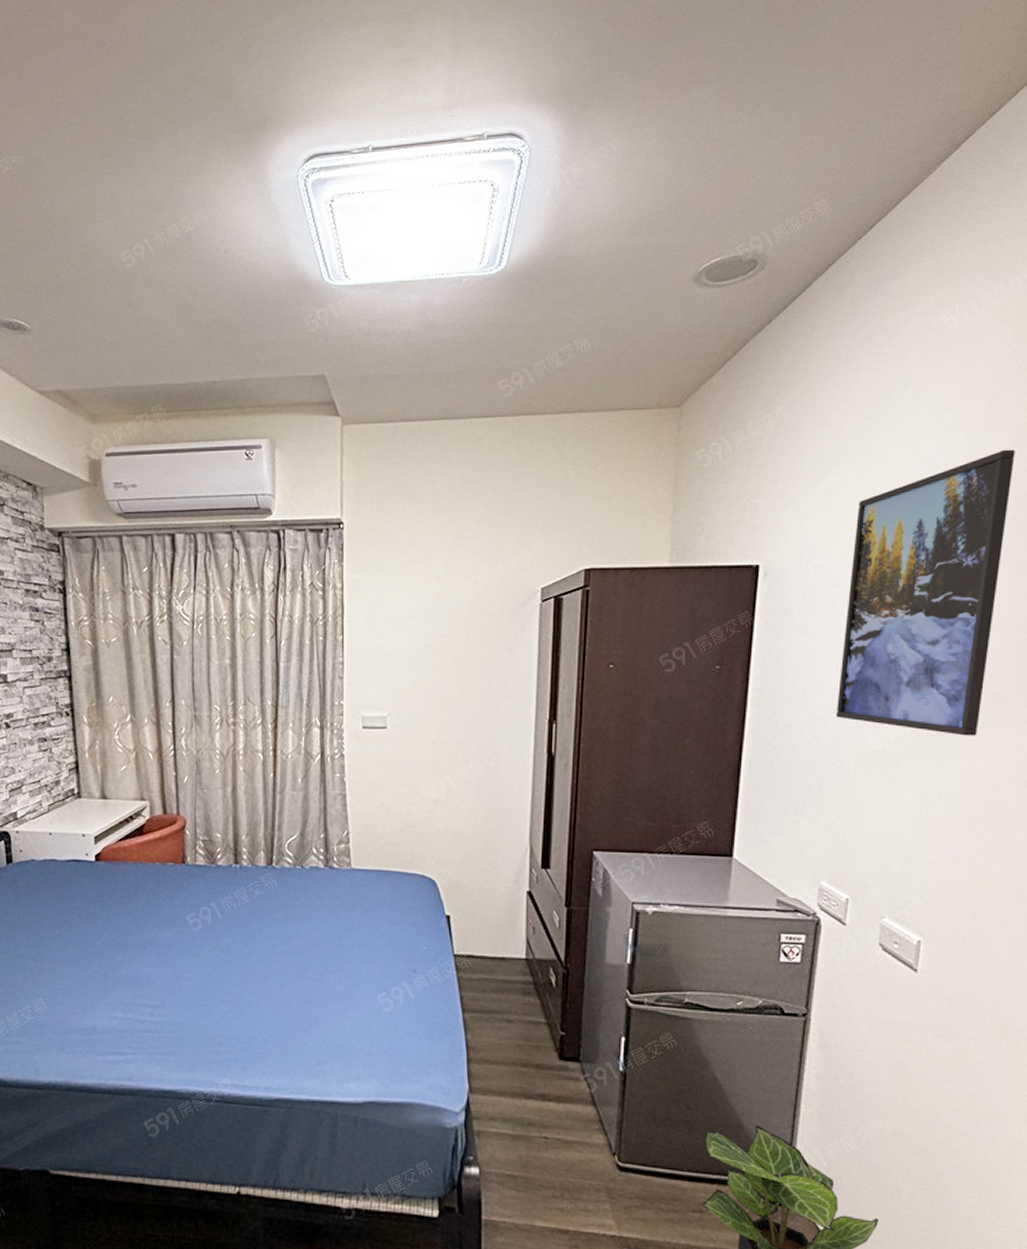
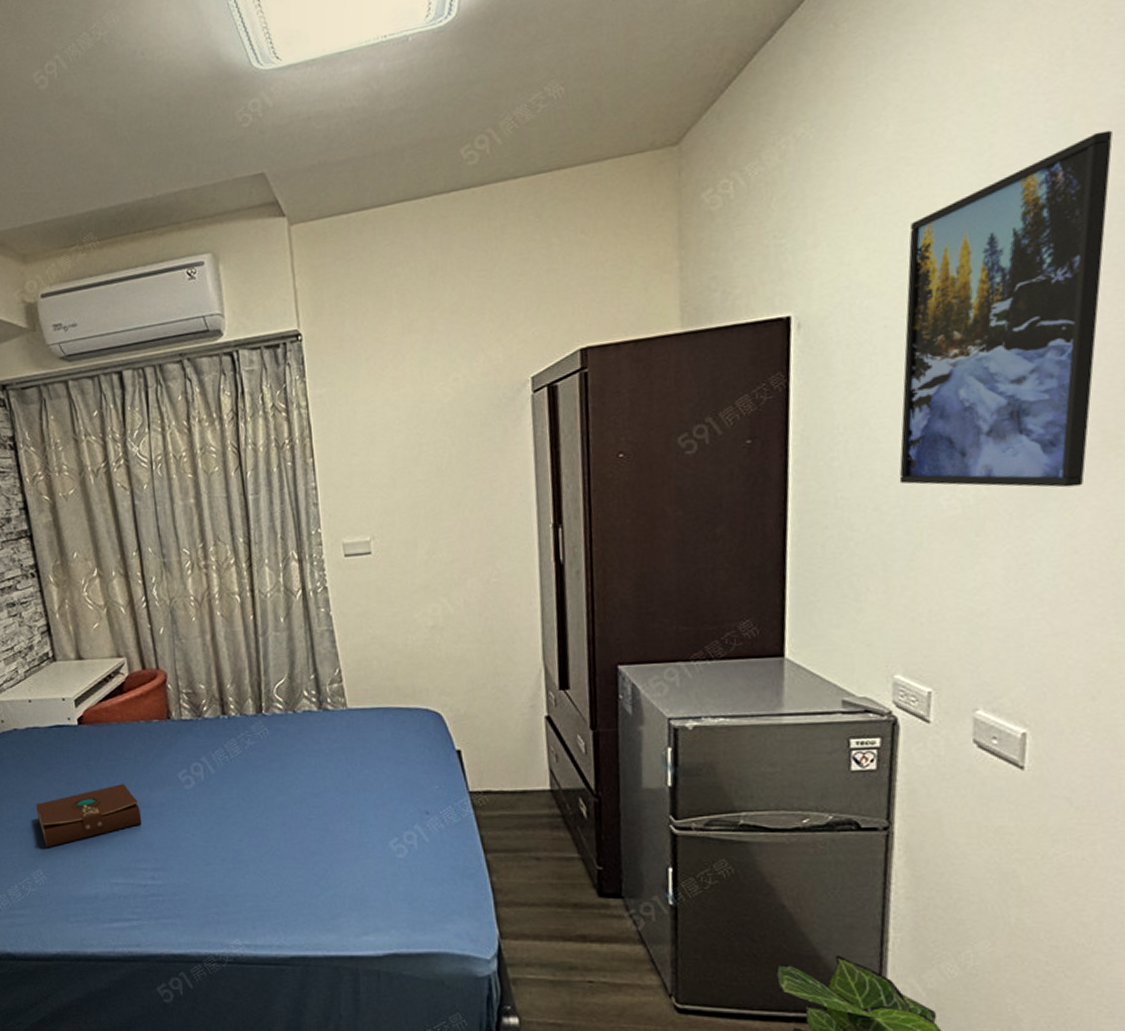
book: none [44,921,148,977] -> present [36,784,142,847]

